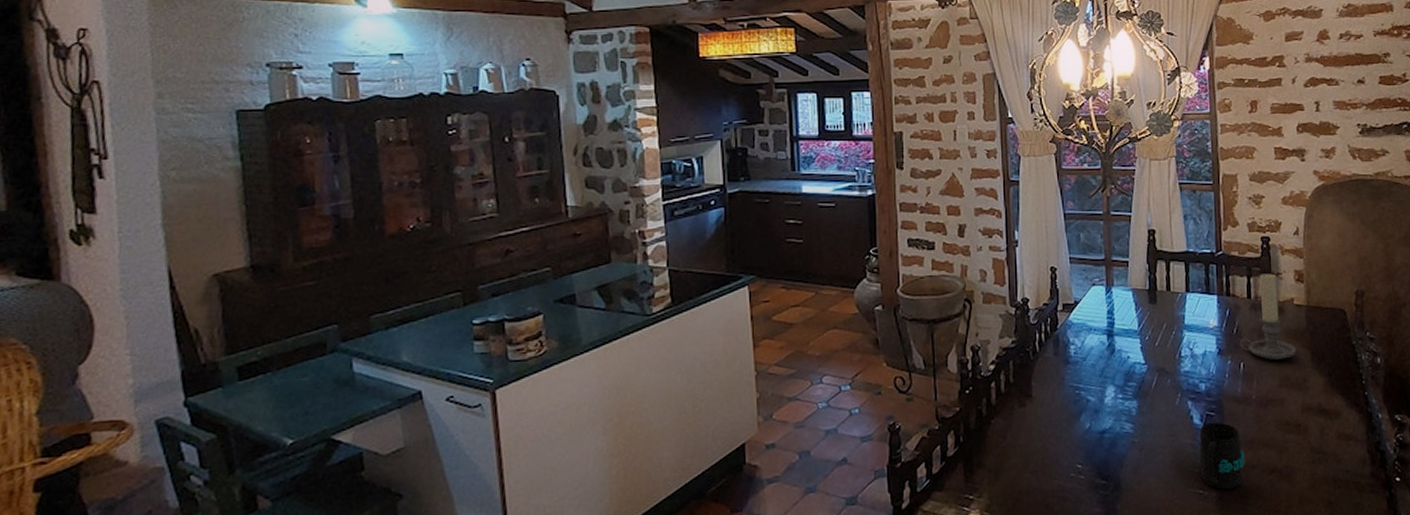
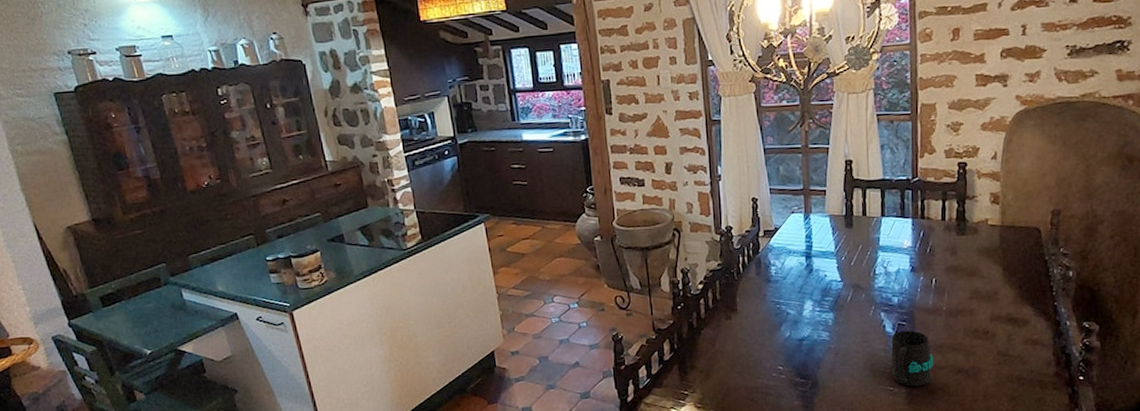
candle holder: present [1239,273,1296,360] -> none [932,196,988,275]

